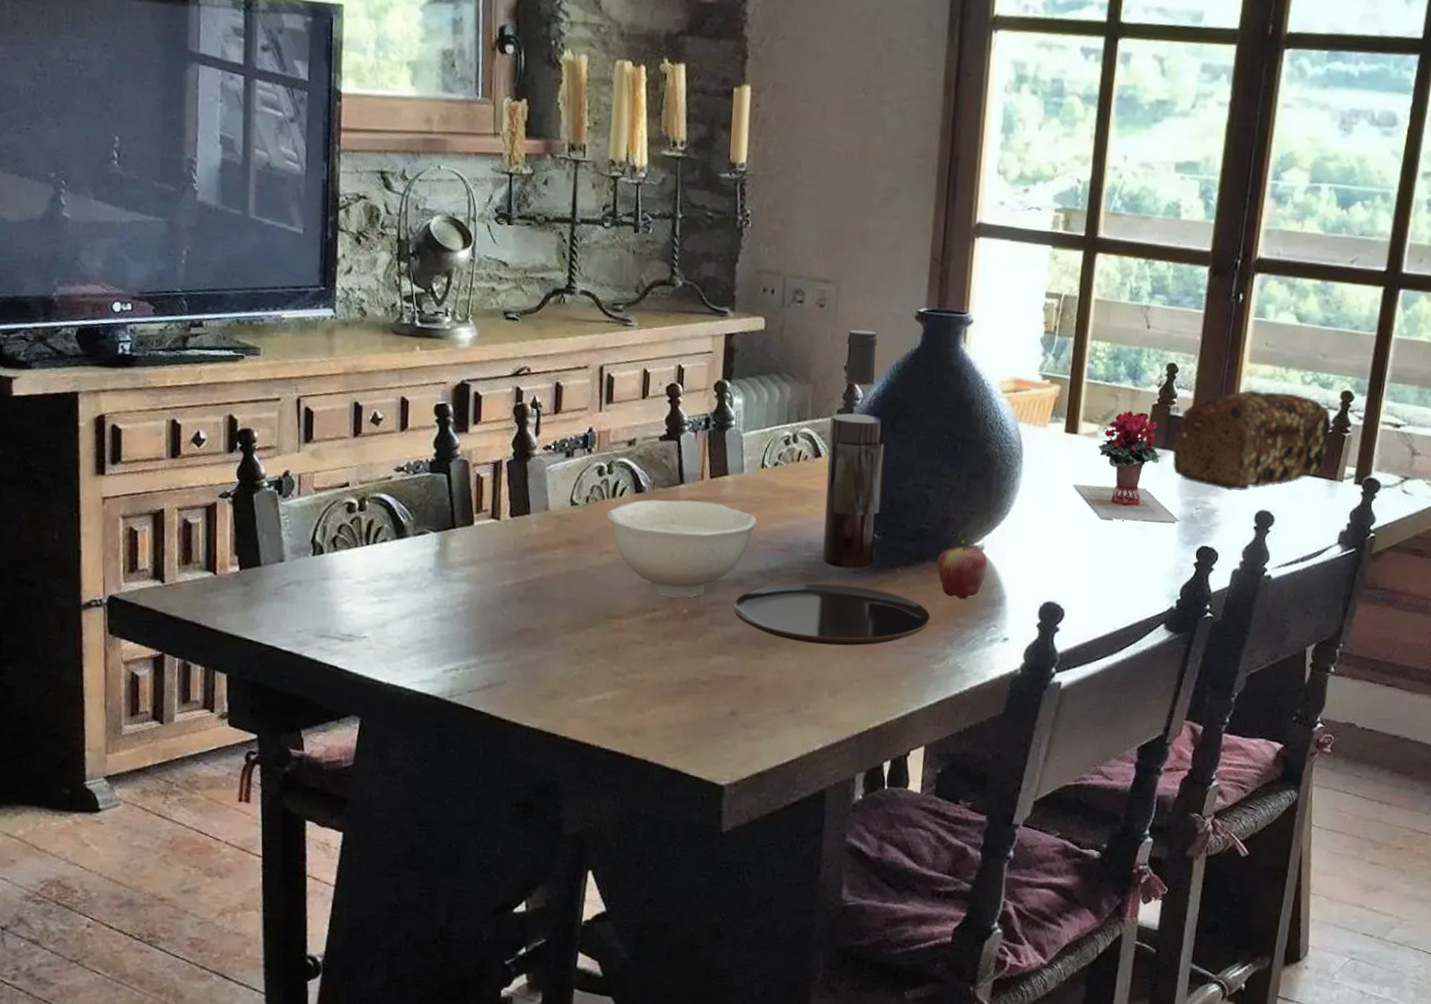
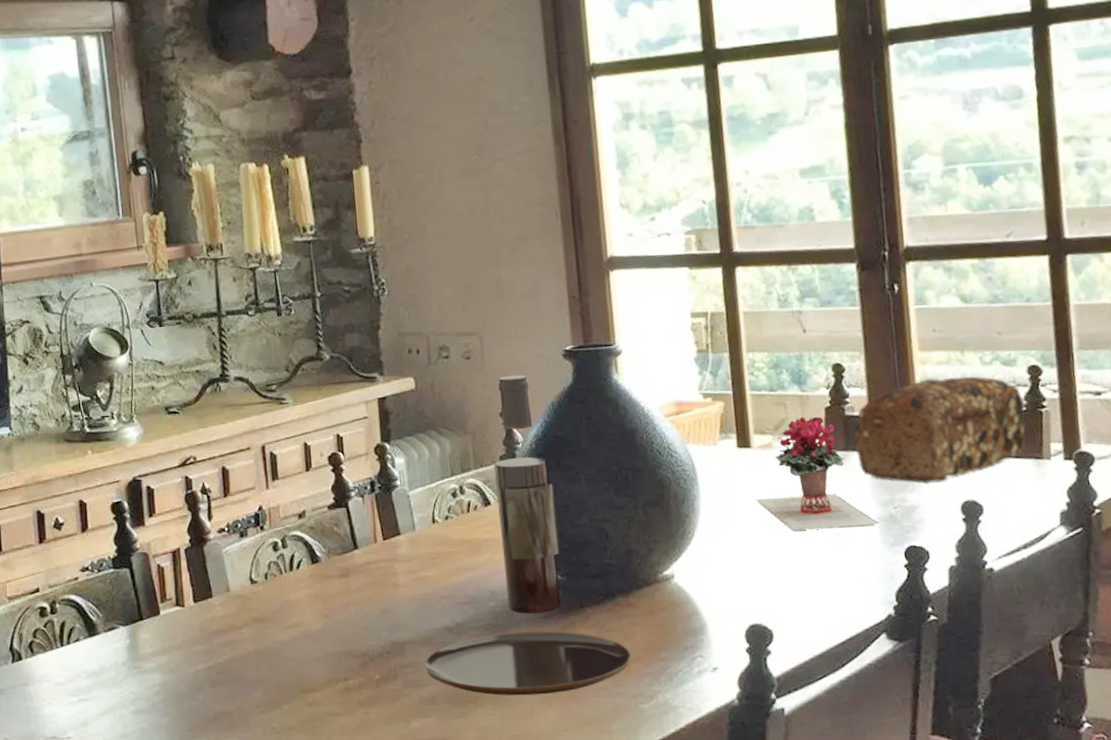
bowl: present [606,499,757,598] -> none [286,563,437,664]
fruit: present [936,523,988,599] -> none [627,553,682,631]

